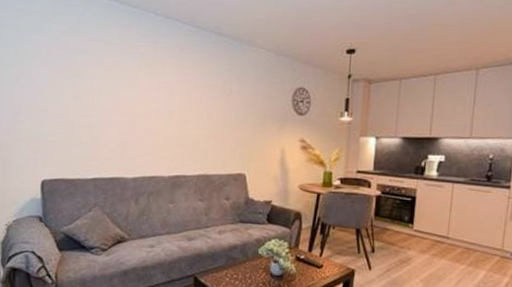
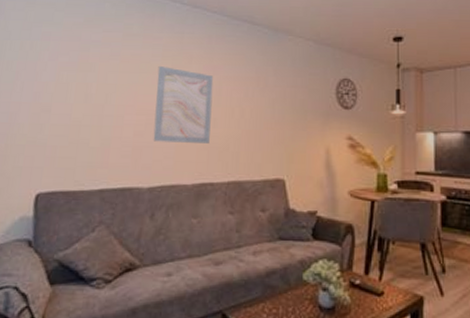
wall art: none [134,73,185,142] -> present [153,66,214,143]

